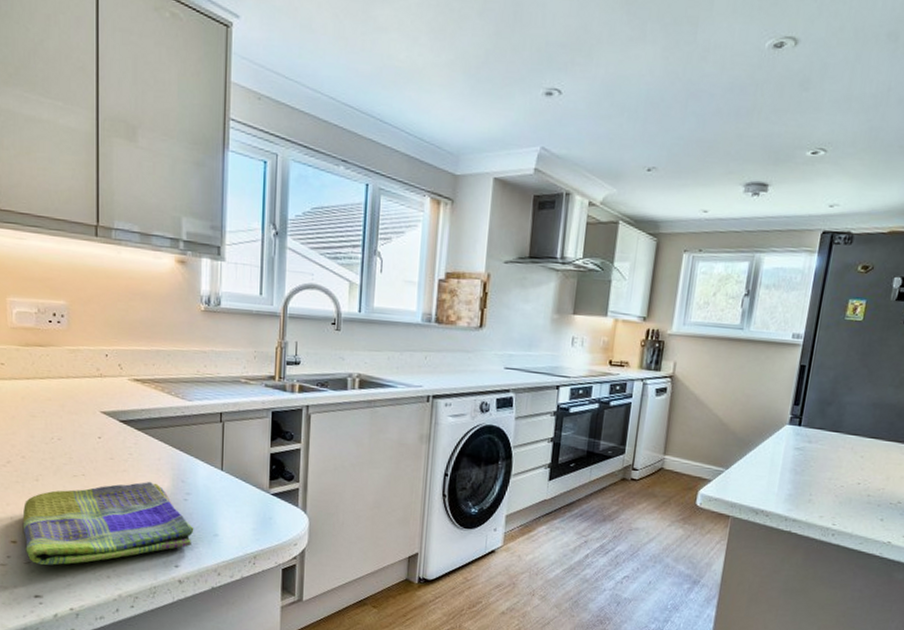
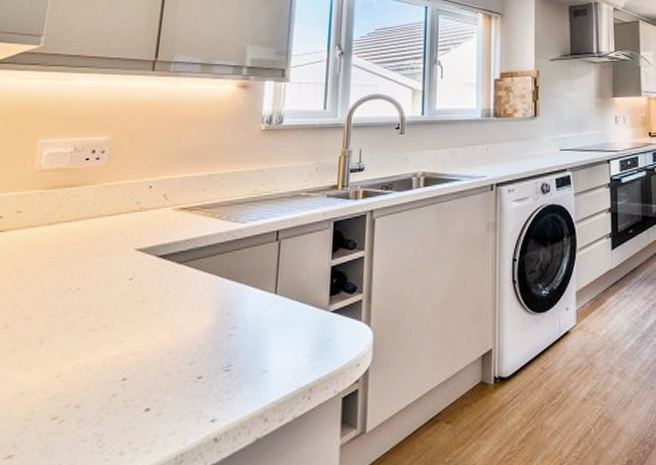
dish towel: present [22,481,194,565] -> none [9,320,239,456]

